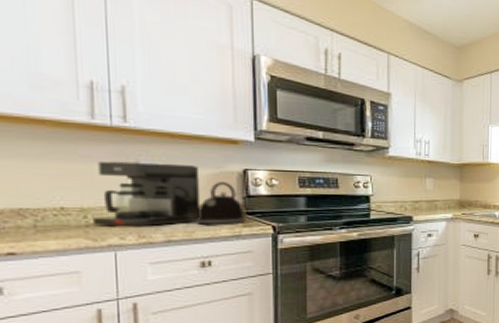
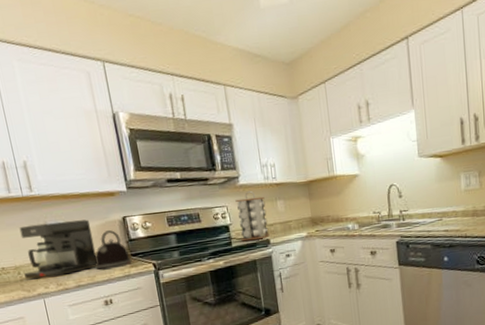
spice rack: none [381,163,414,215] -> present [235,190,270,242]

